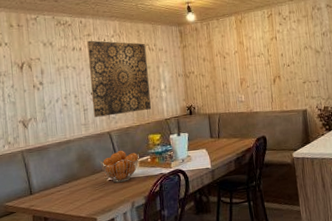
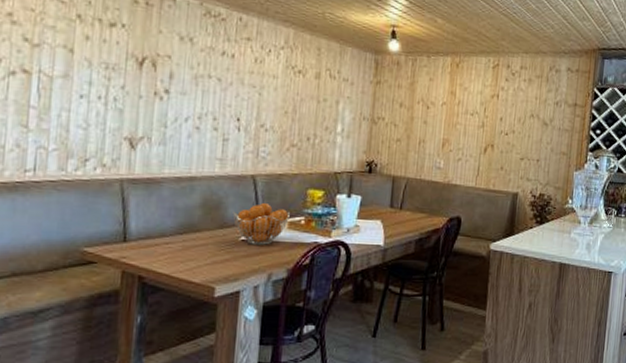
wall art: present [87,40,151,117] -> none [236,46,325,157]

